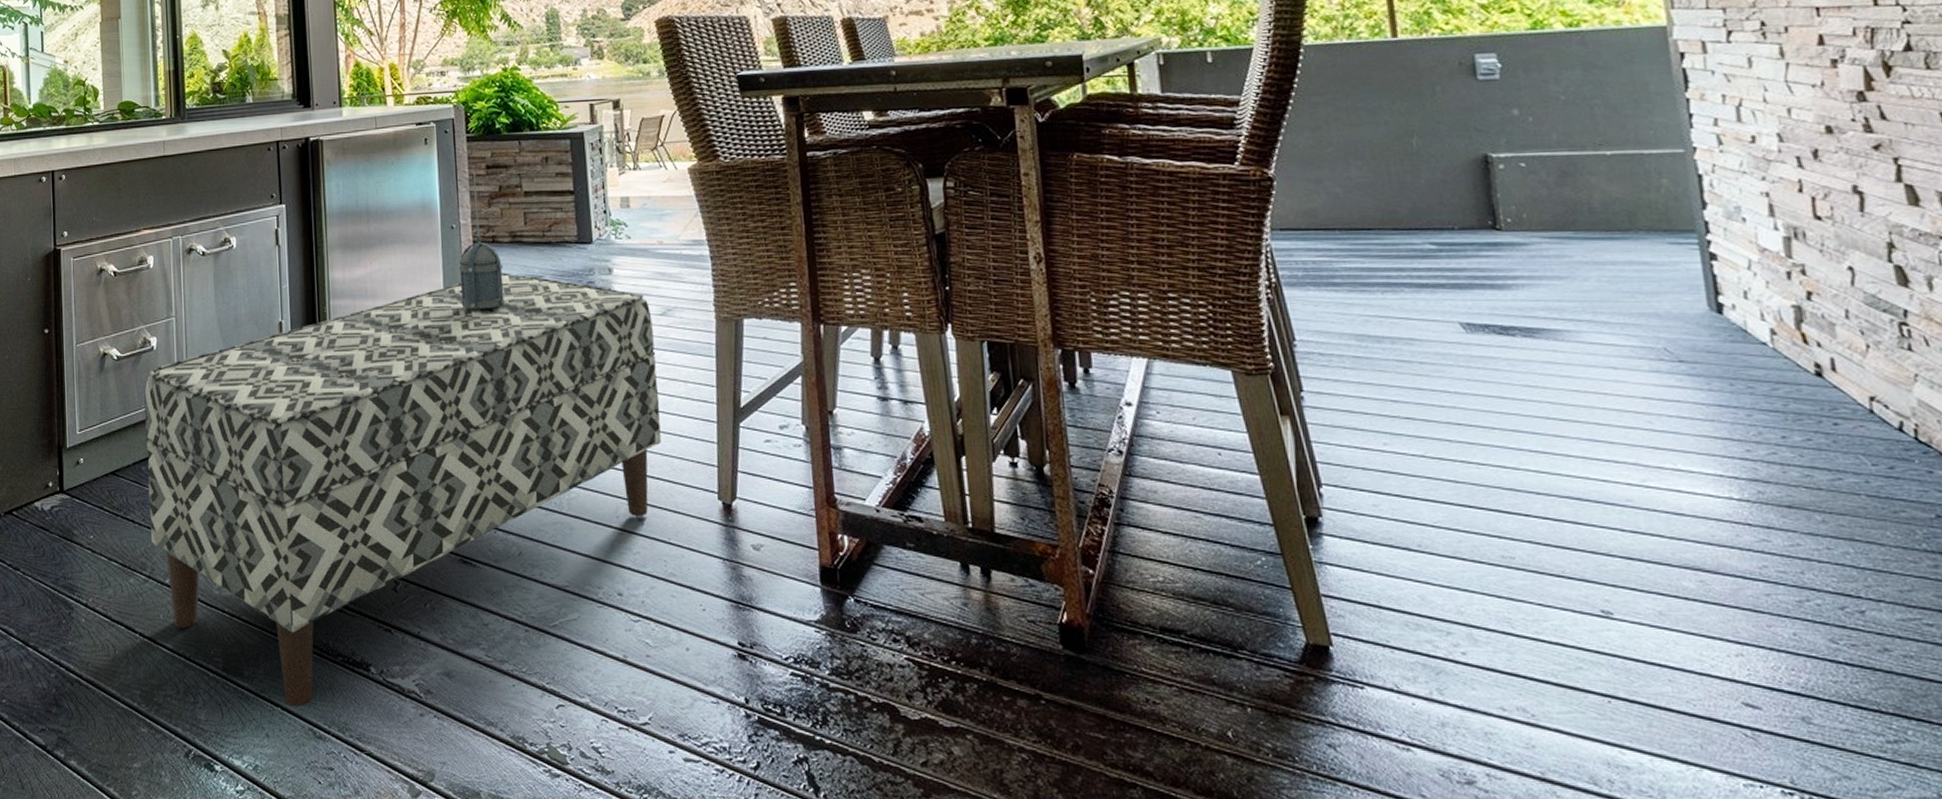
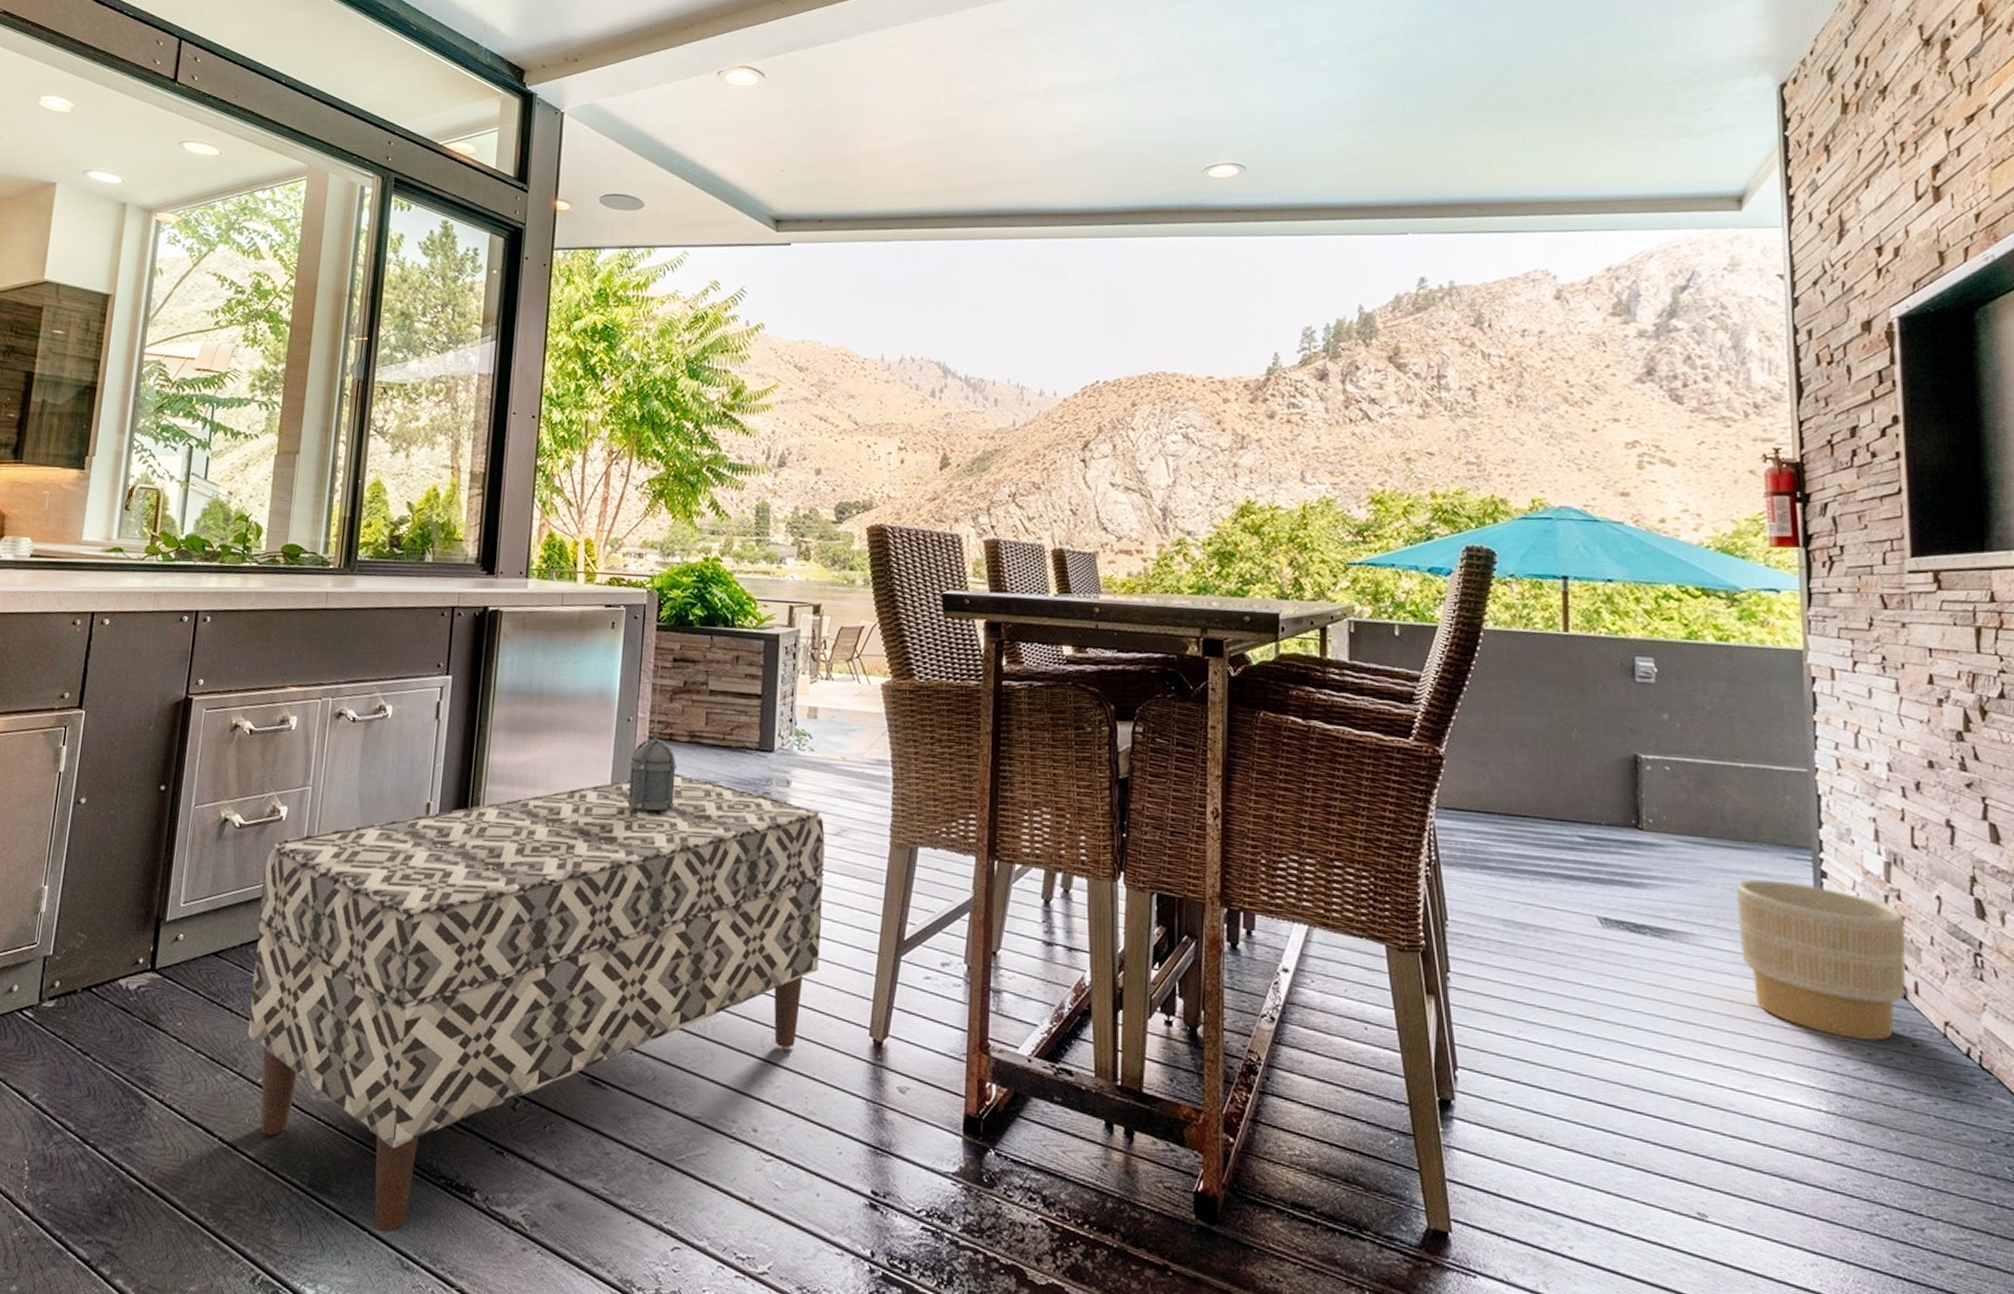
planter: none [1613,267,1821,424] -> present [1736,878,1907,1042]

